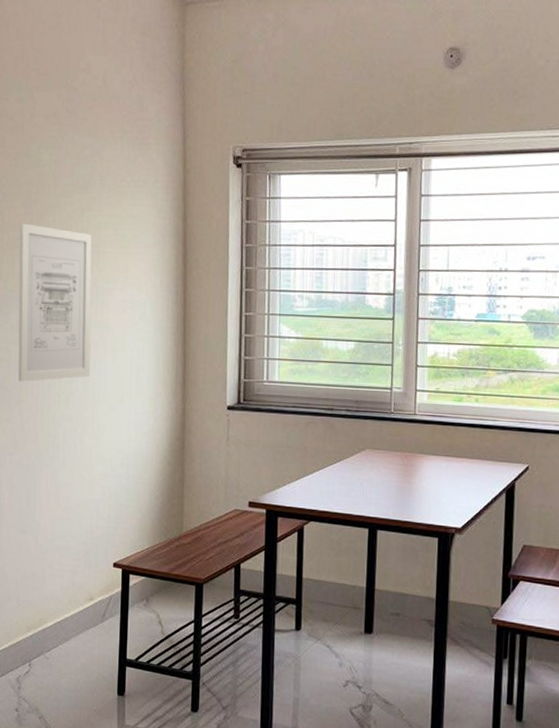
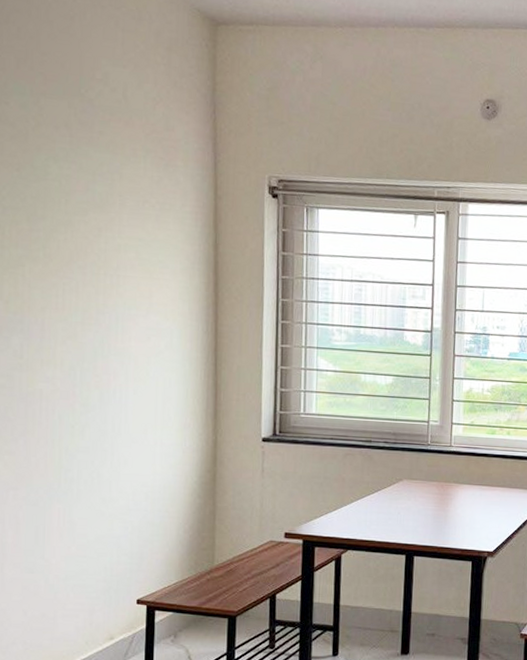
wall art: present [18,223,92,382] -> none [22,240,111,412]

